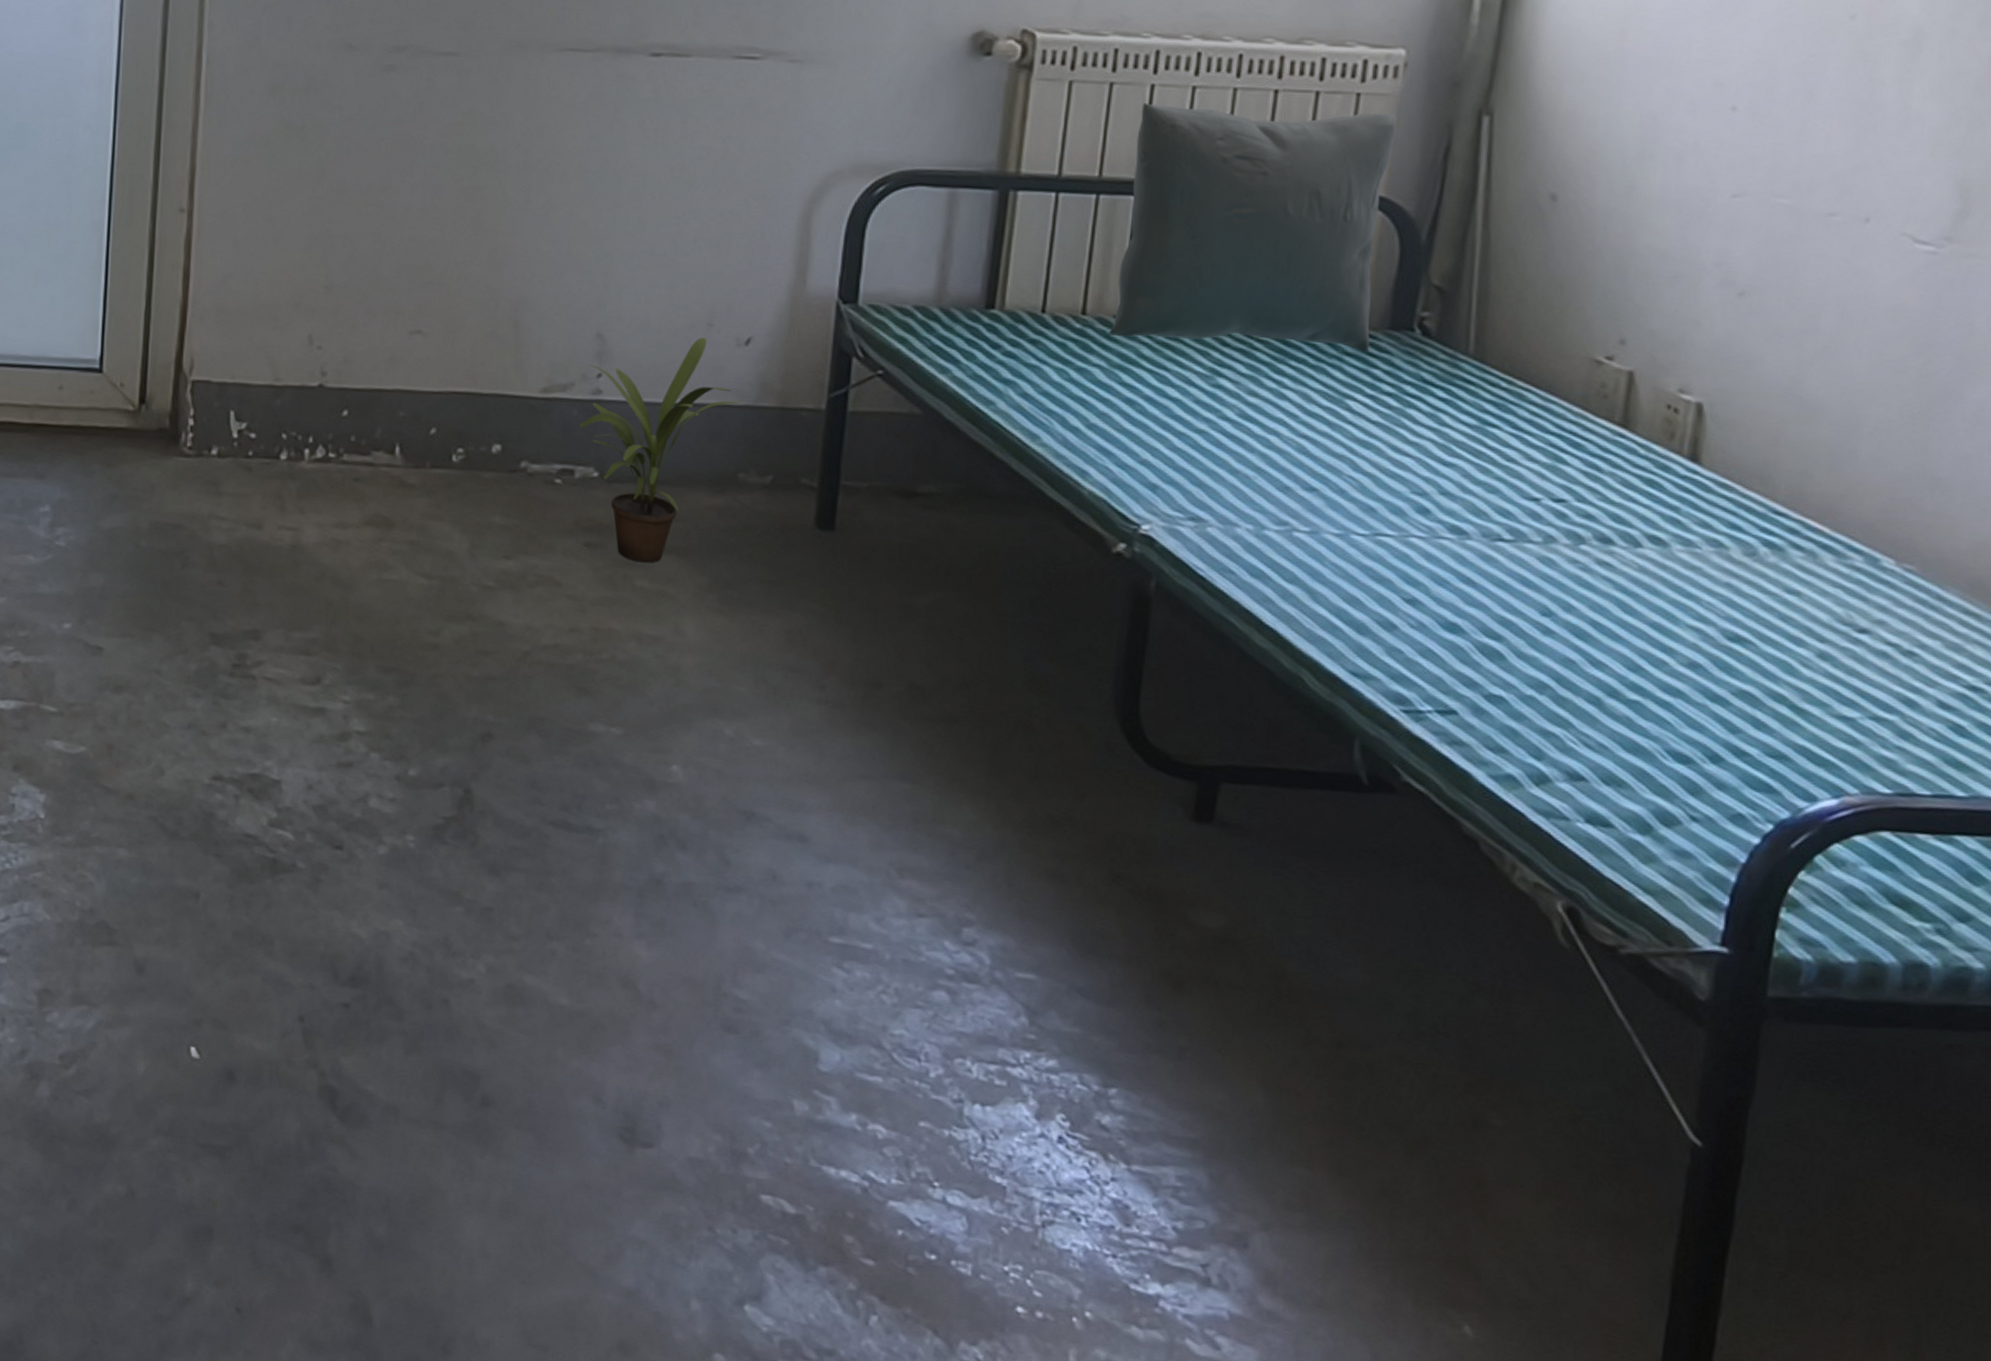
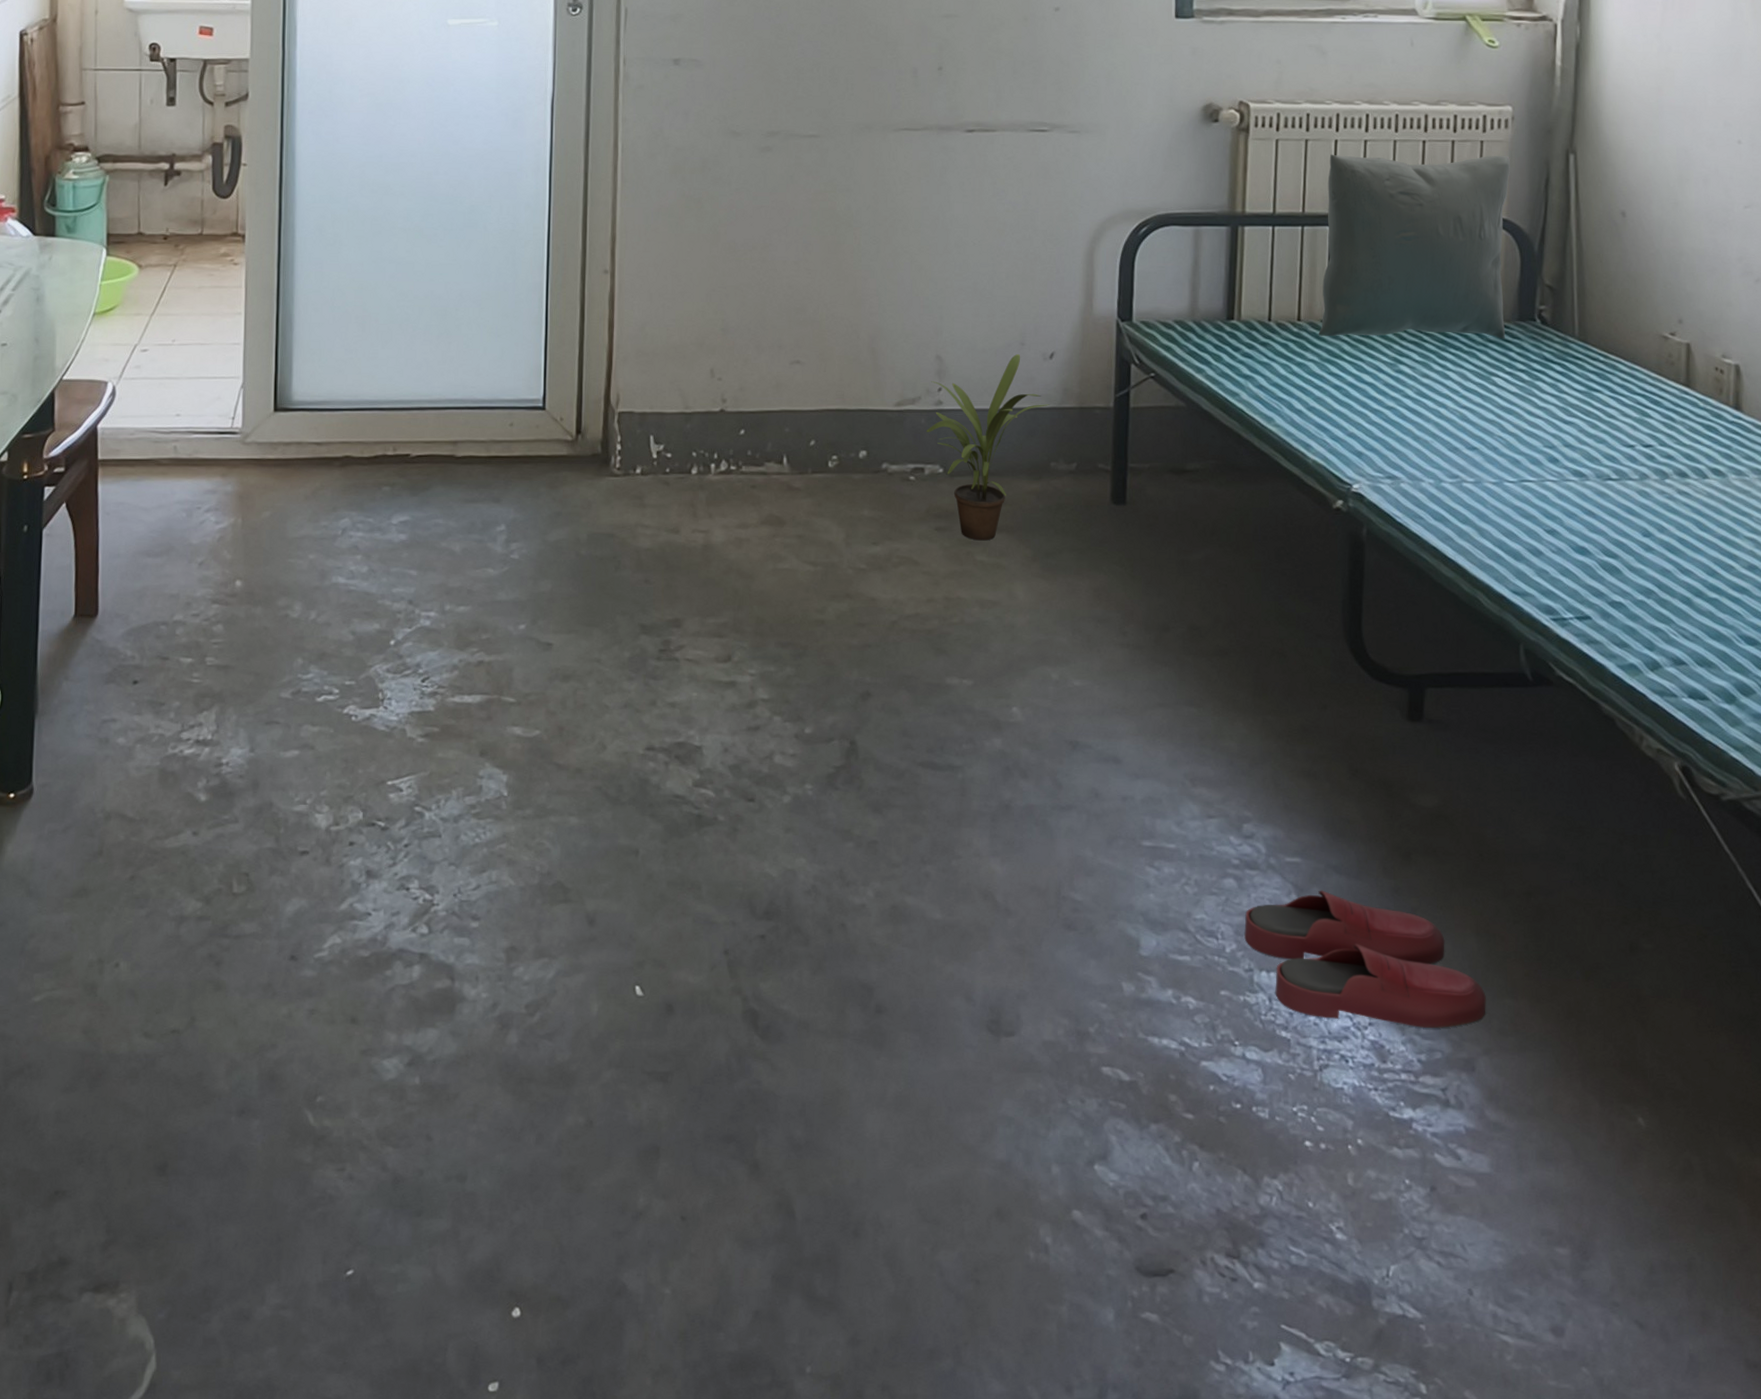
slippers: none [955,1015,1271,1194] -> present [1244,890,1486,1028]

